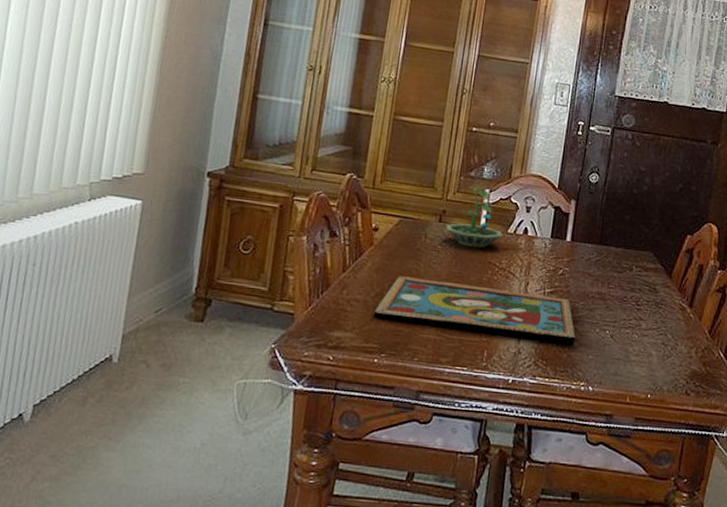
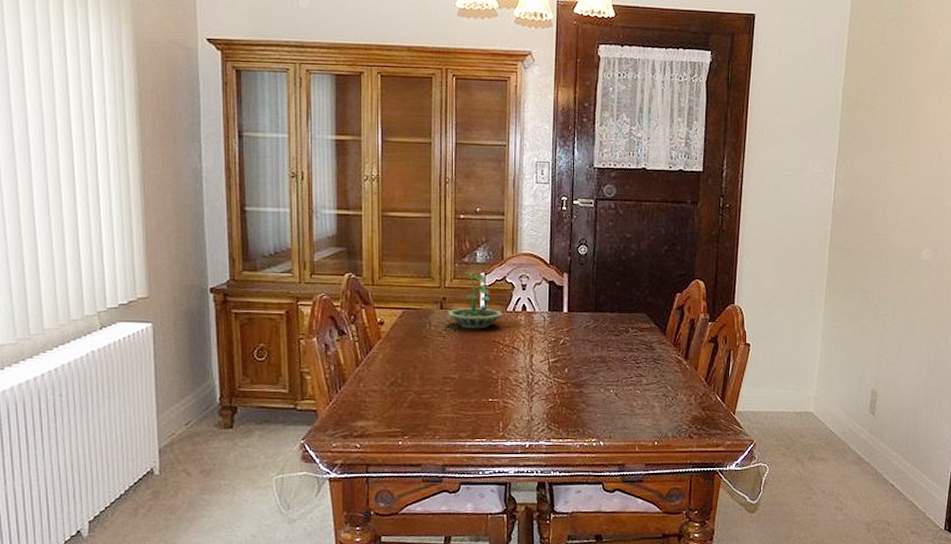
framed painting: present [373,276,576,344] -> none [391,363,583,407]

